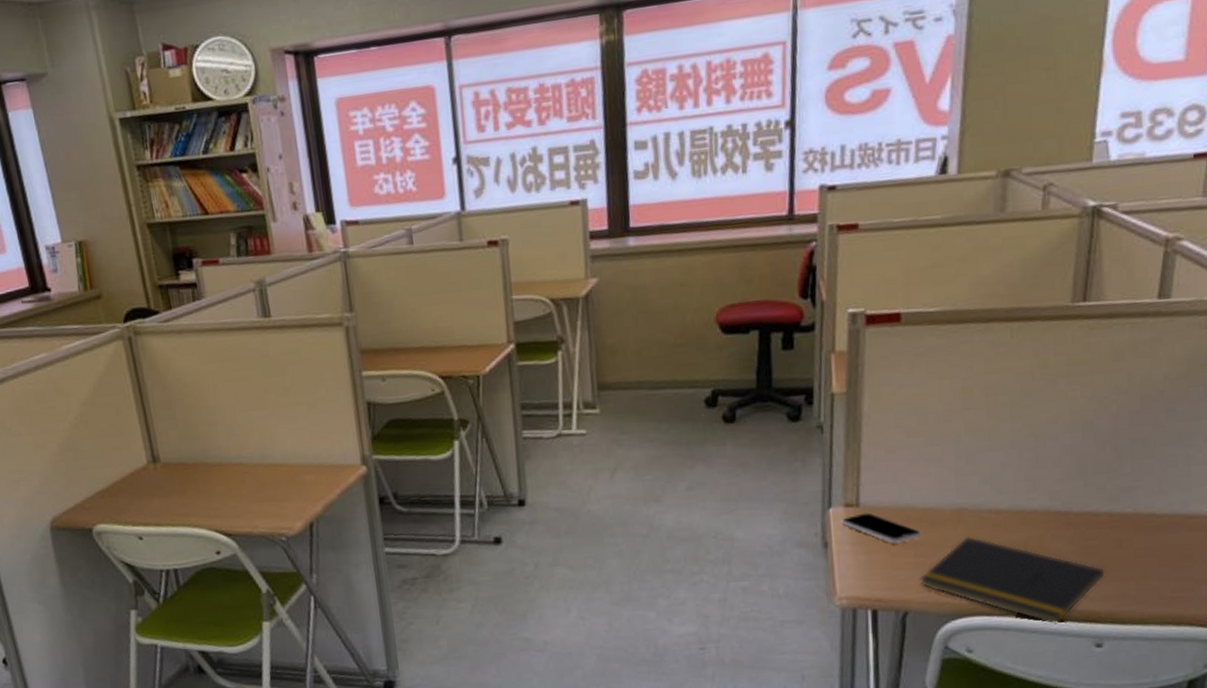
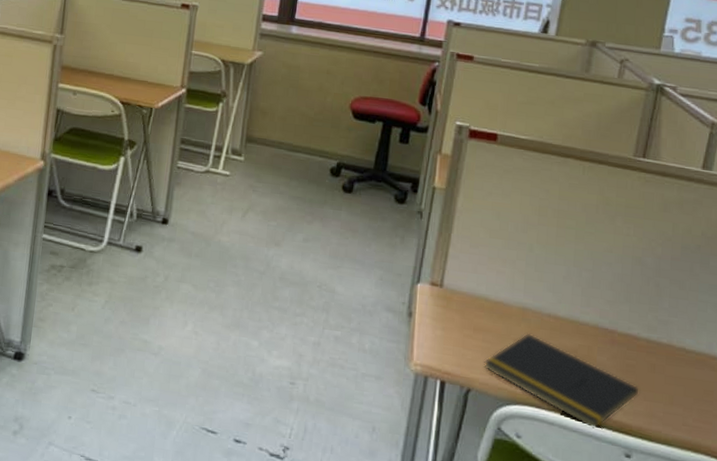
smartphone: present [841,512,922,544] -> none [426,293,492,327]

